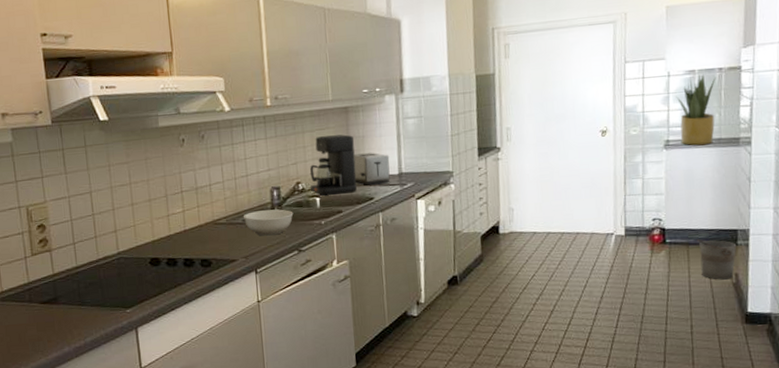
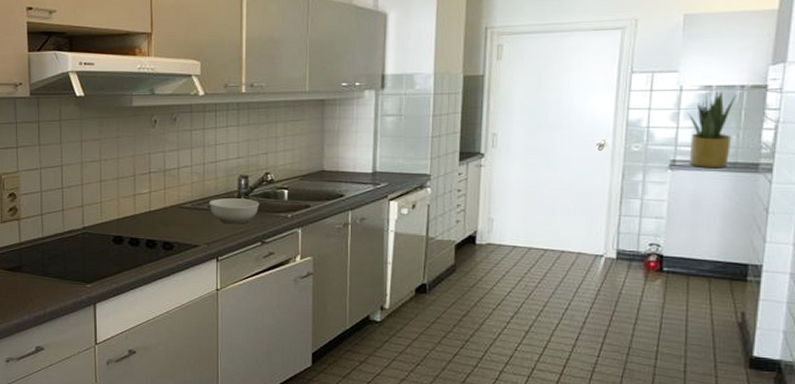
coffee maker: present [309,134,357,195] -> none [280,127,329,188]
toaster: present [353,152,390,186] -> none [325,147,364,182]
bucket: present [696,239,737,280] -> none [699,270,746,318]

